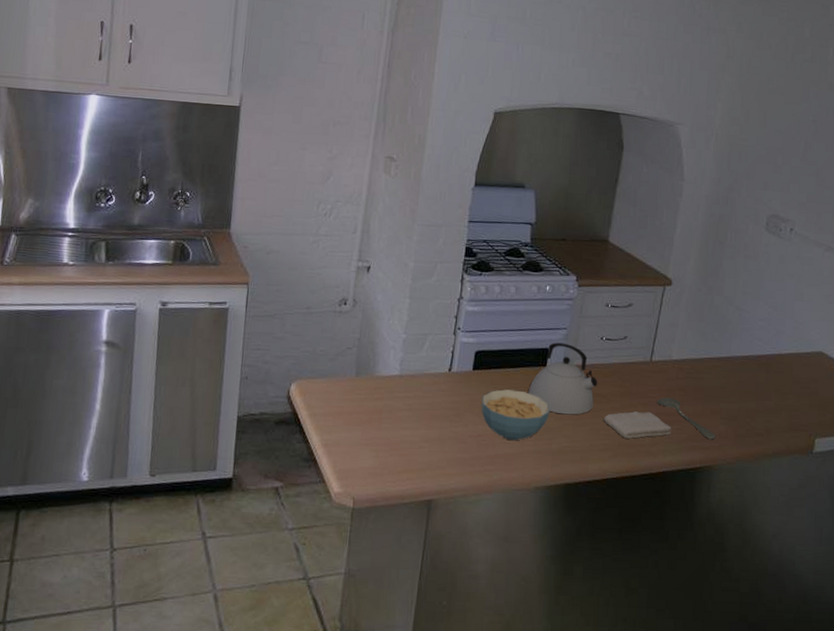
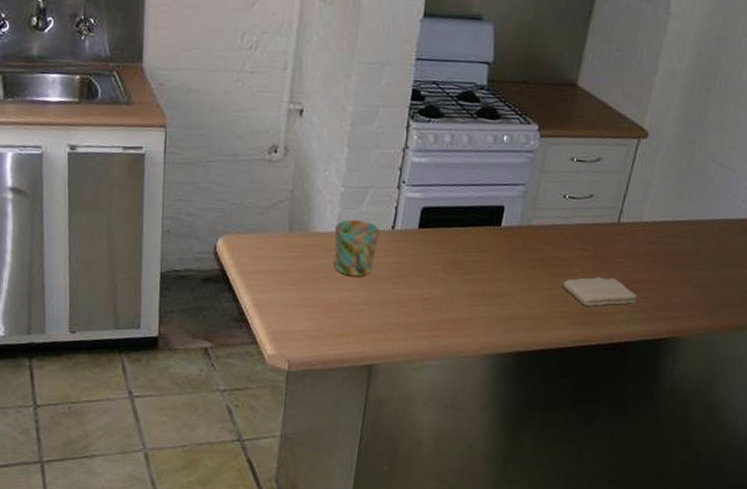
mug: none [396,362,439,416] -> present [334,218,381,277]
cereal bowl: present [481,389,550,441] -> none [427,250,504,306]
kettle: present [529,342,598,415] -> none [480,199,558,280]
spoon: present [657,397,716,440] -> none [622,263,686,309]

